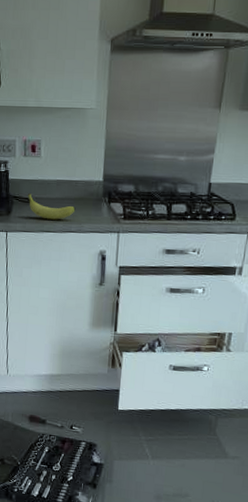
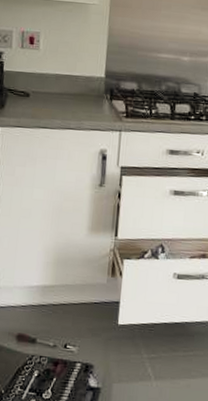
fruit: present [28,192,76,220] -> none [24,86,75,116]

